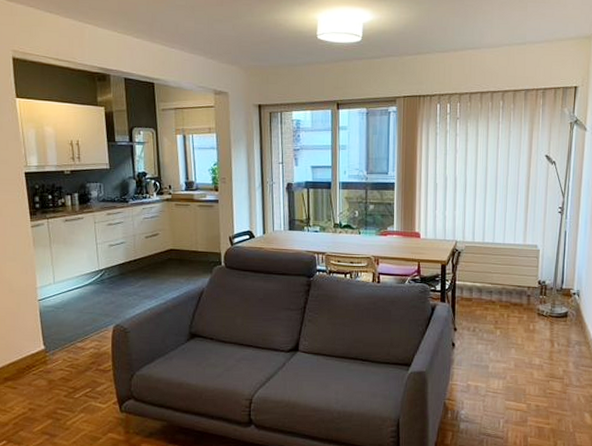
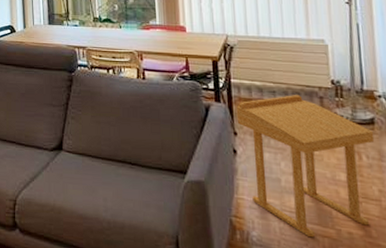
side table: none [458,294,566,412] -> present [236,95,375,238]

